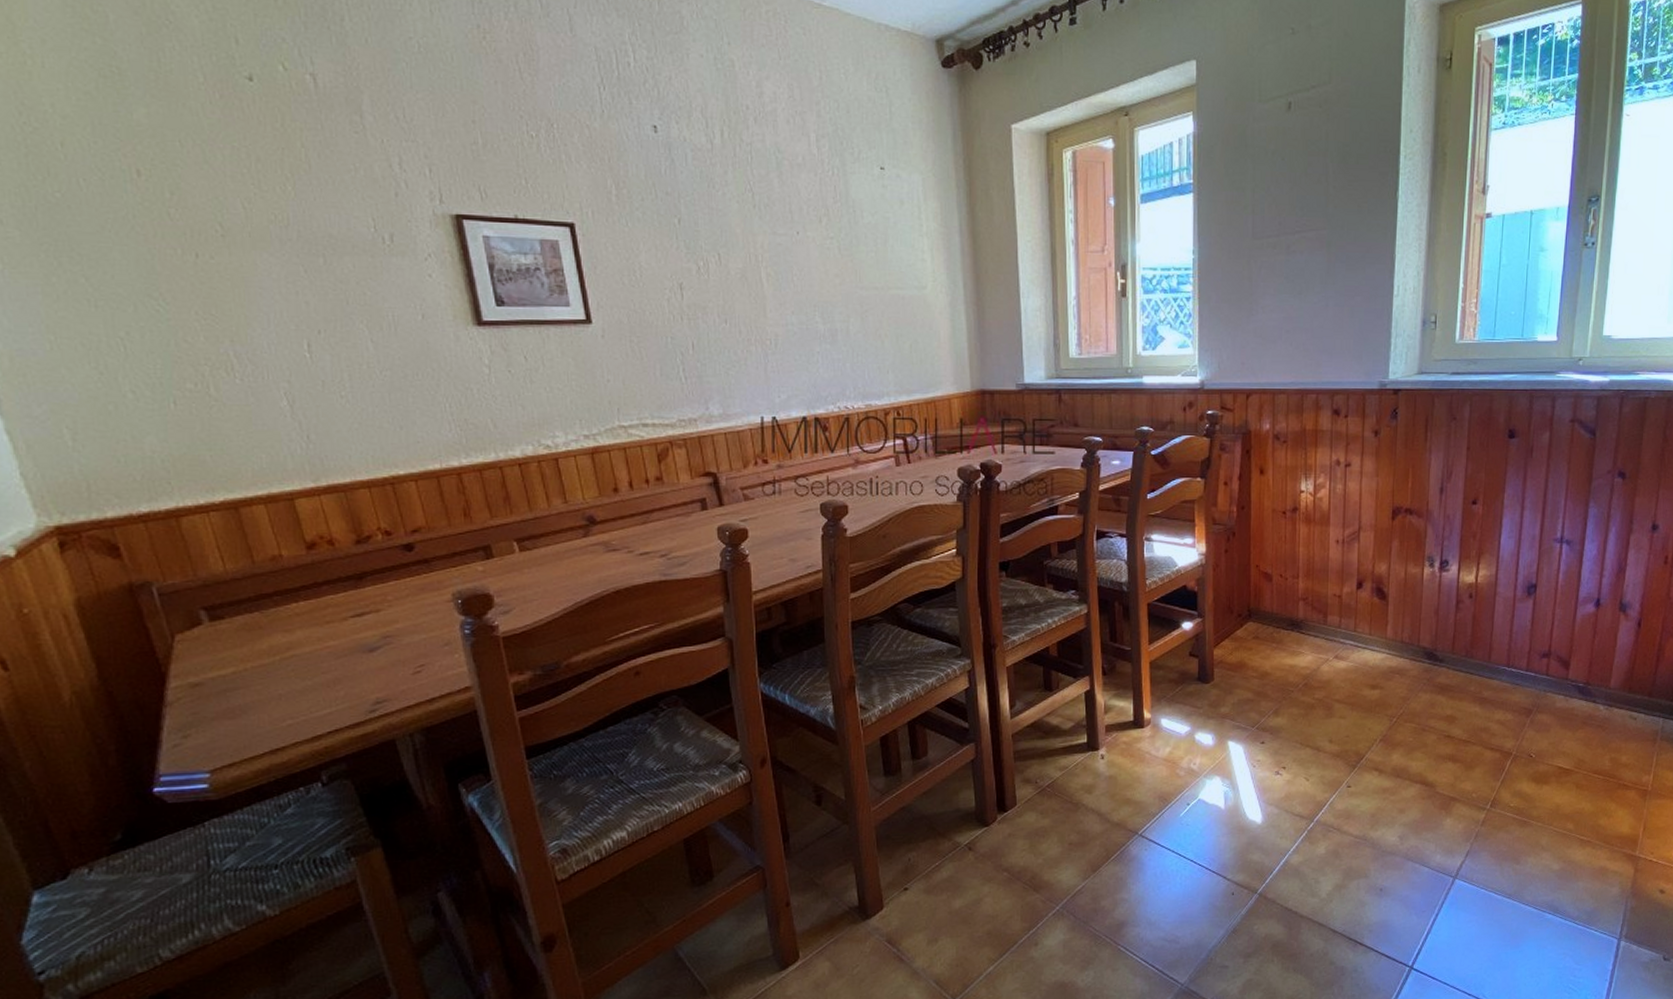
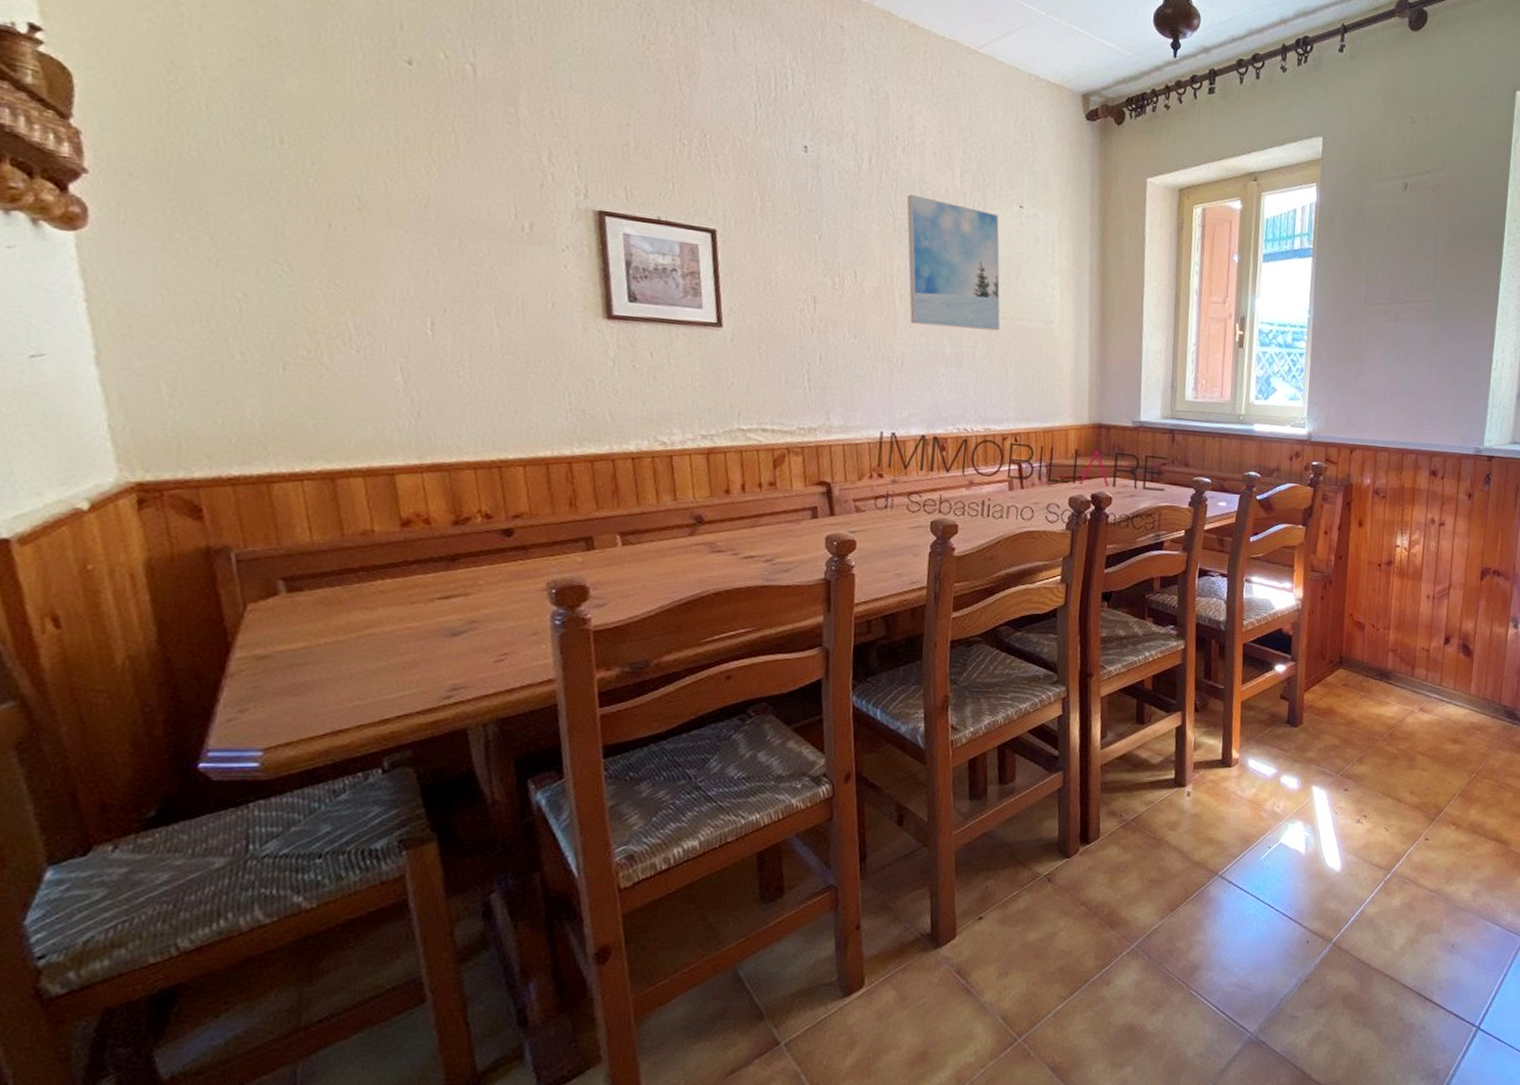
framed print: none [763,166,872,303] -> present [906,194,1001,331]

